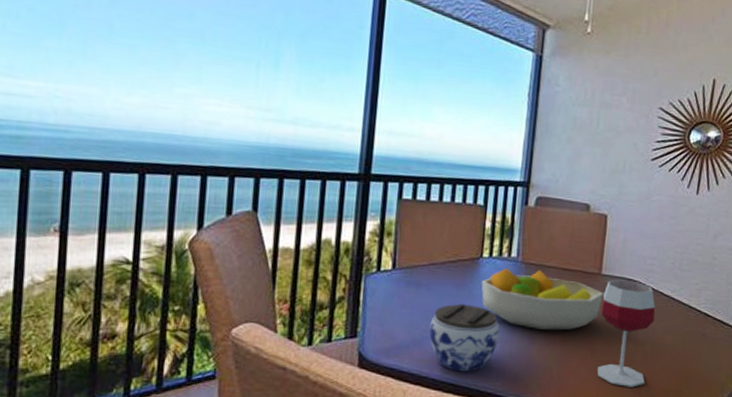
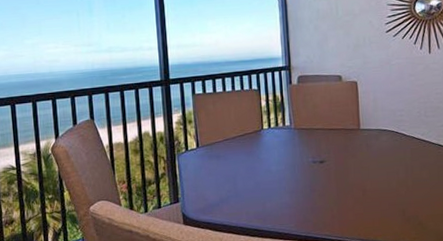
jar: present [429,303,500,372] -> none [232,166,286,219]
fruit bowl: present [481,267,604,331] -> none [265,132,365,180]
wineglass: present [597,279,656,387] -> none [364,131,412,217]

